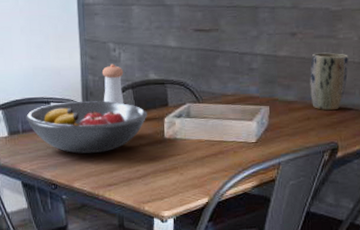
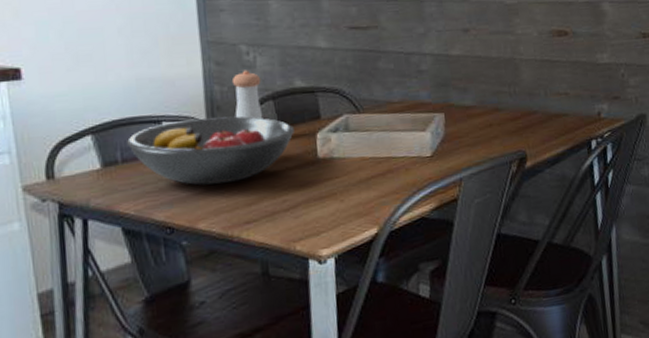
plant pot: present [310,52,350,111] -> none [488,50,531,115]

